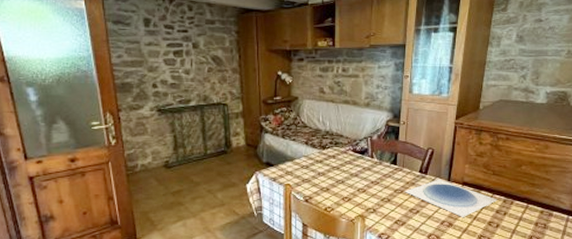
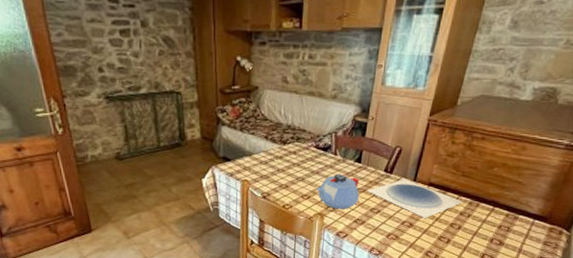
teapot: none [356,175,398,210] -> present [316,173,360,209]

